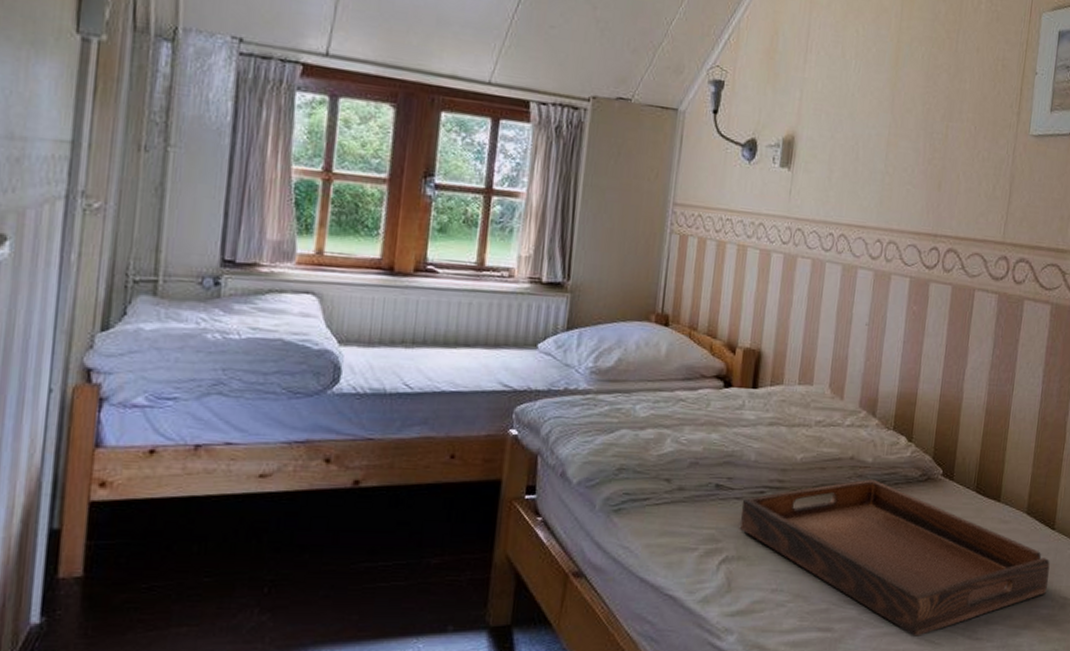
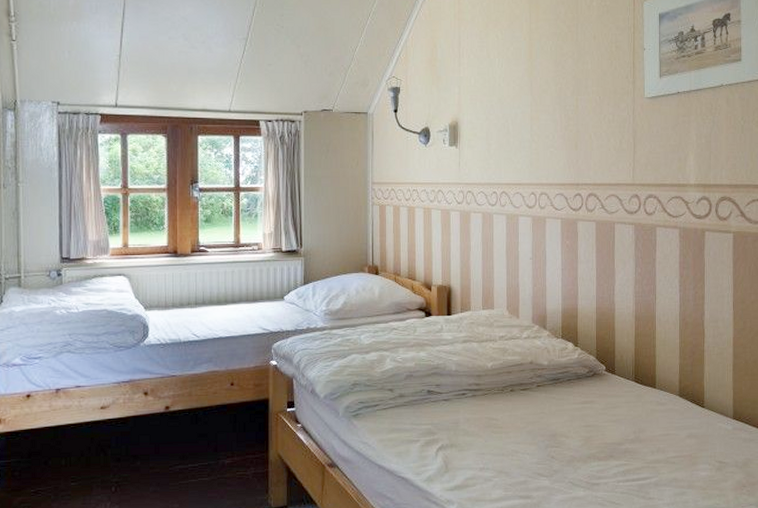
serving tray: present [740,478,1050,636] -> none [449,377,704,499]

